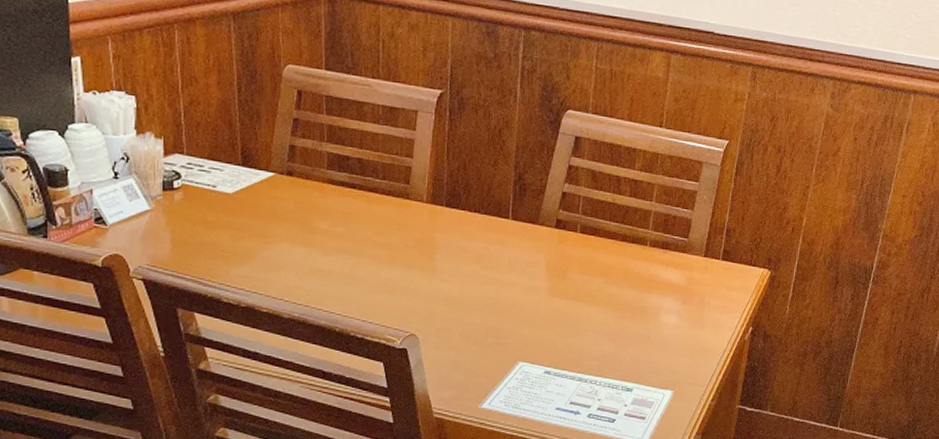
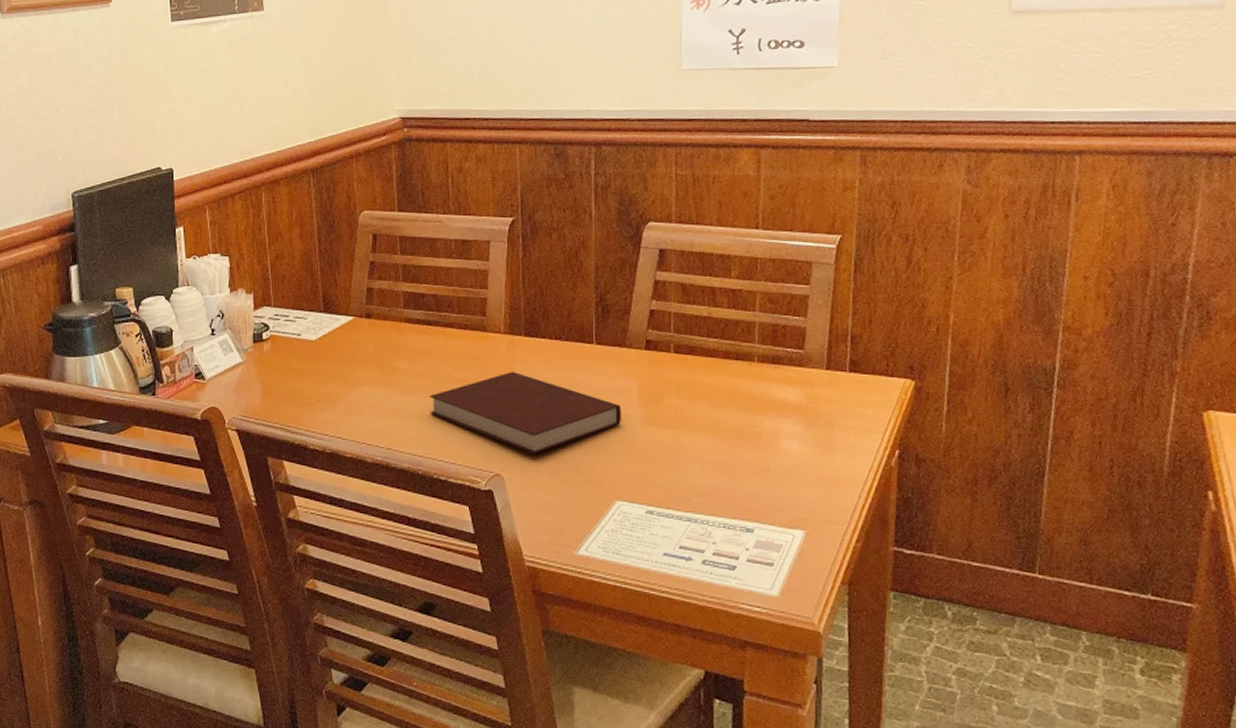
notebook: none [349,239,530,317] -> present [428,371,622,454]

